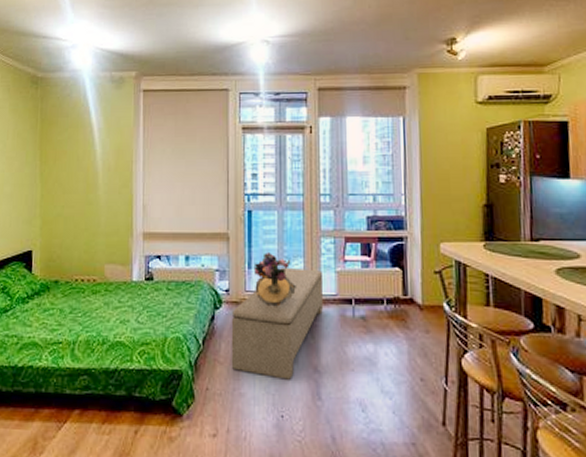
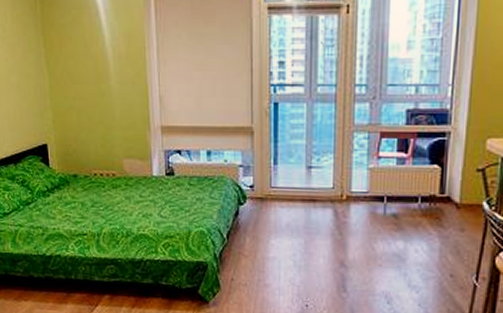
bench: present [231,267,323,380] -> none [256,163,353,273]
bouquet: present [253,253,296,307] -> none [279,148,325,204]

